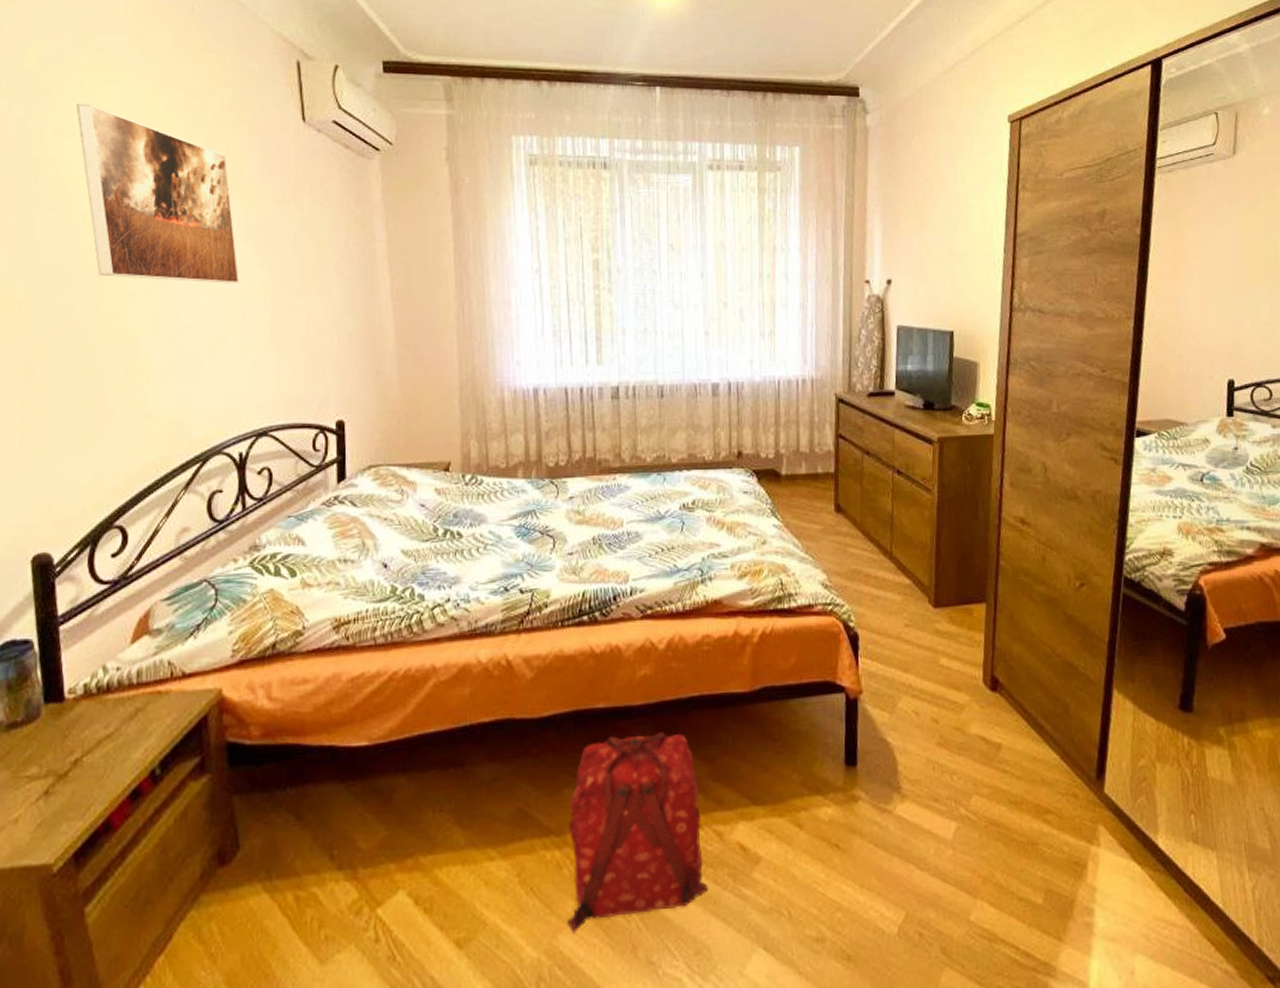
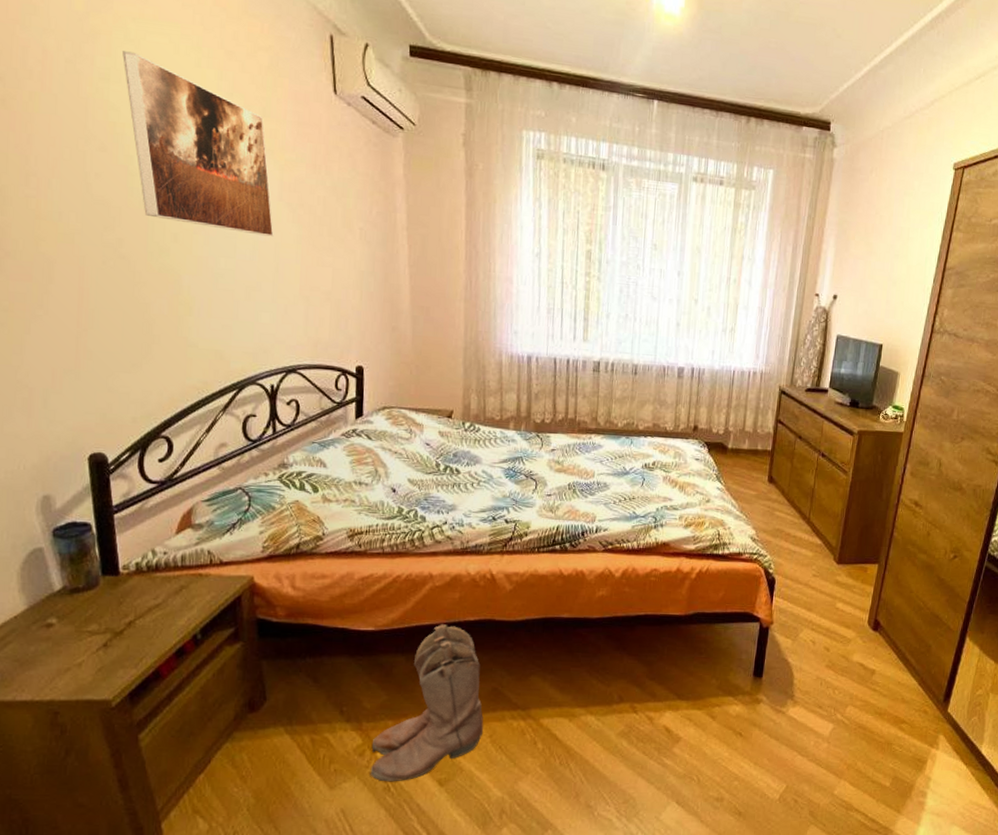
boots: none [369,730,510,948] -> present [370,624,484,782]
backpack: present [567,732,708,934] -> none [526,640,638,782]

